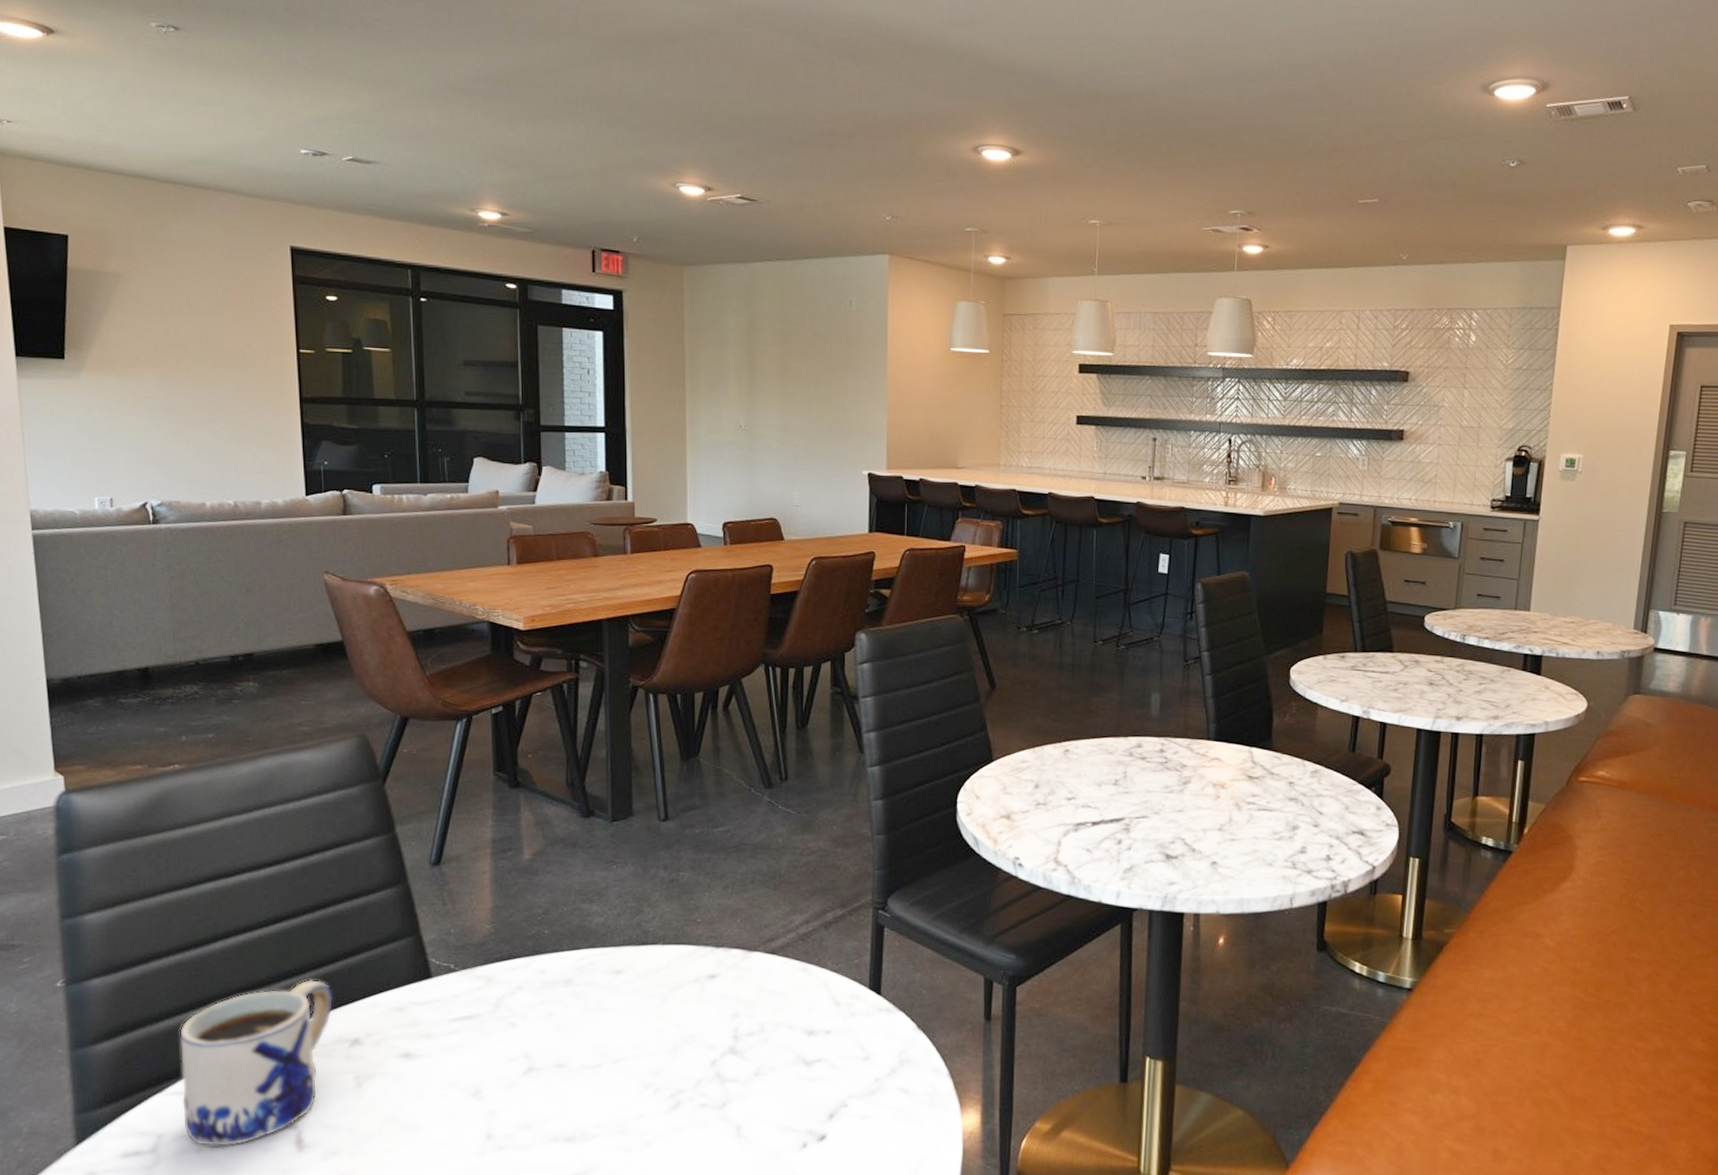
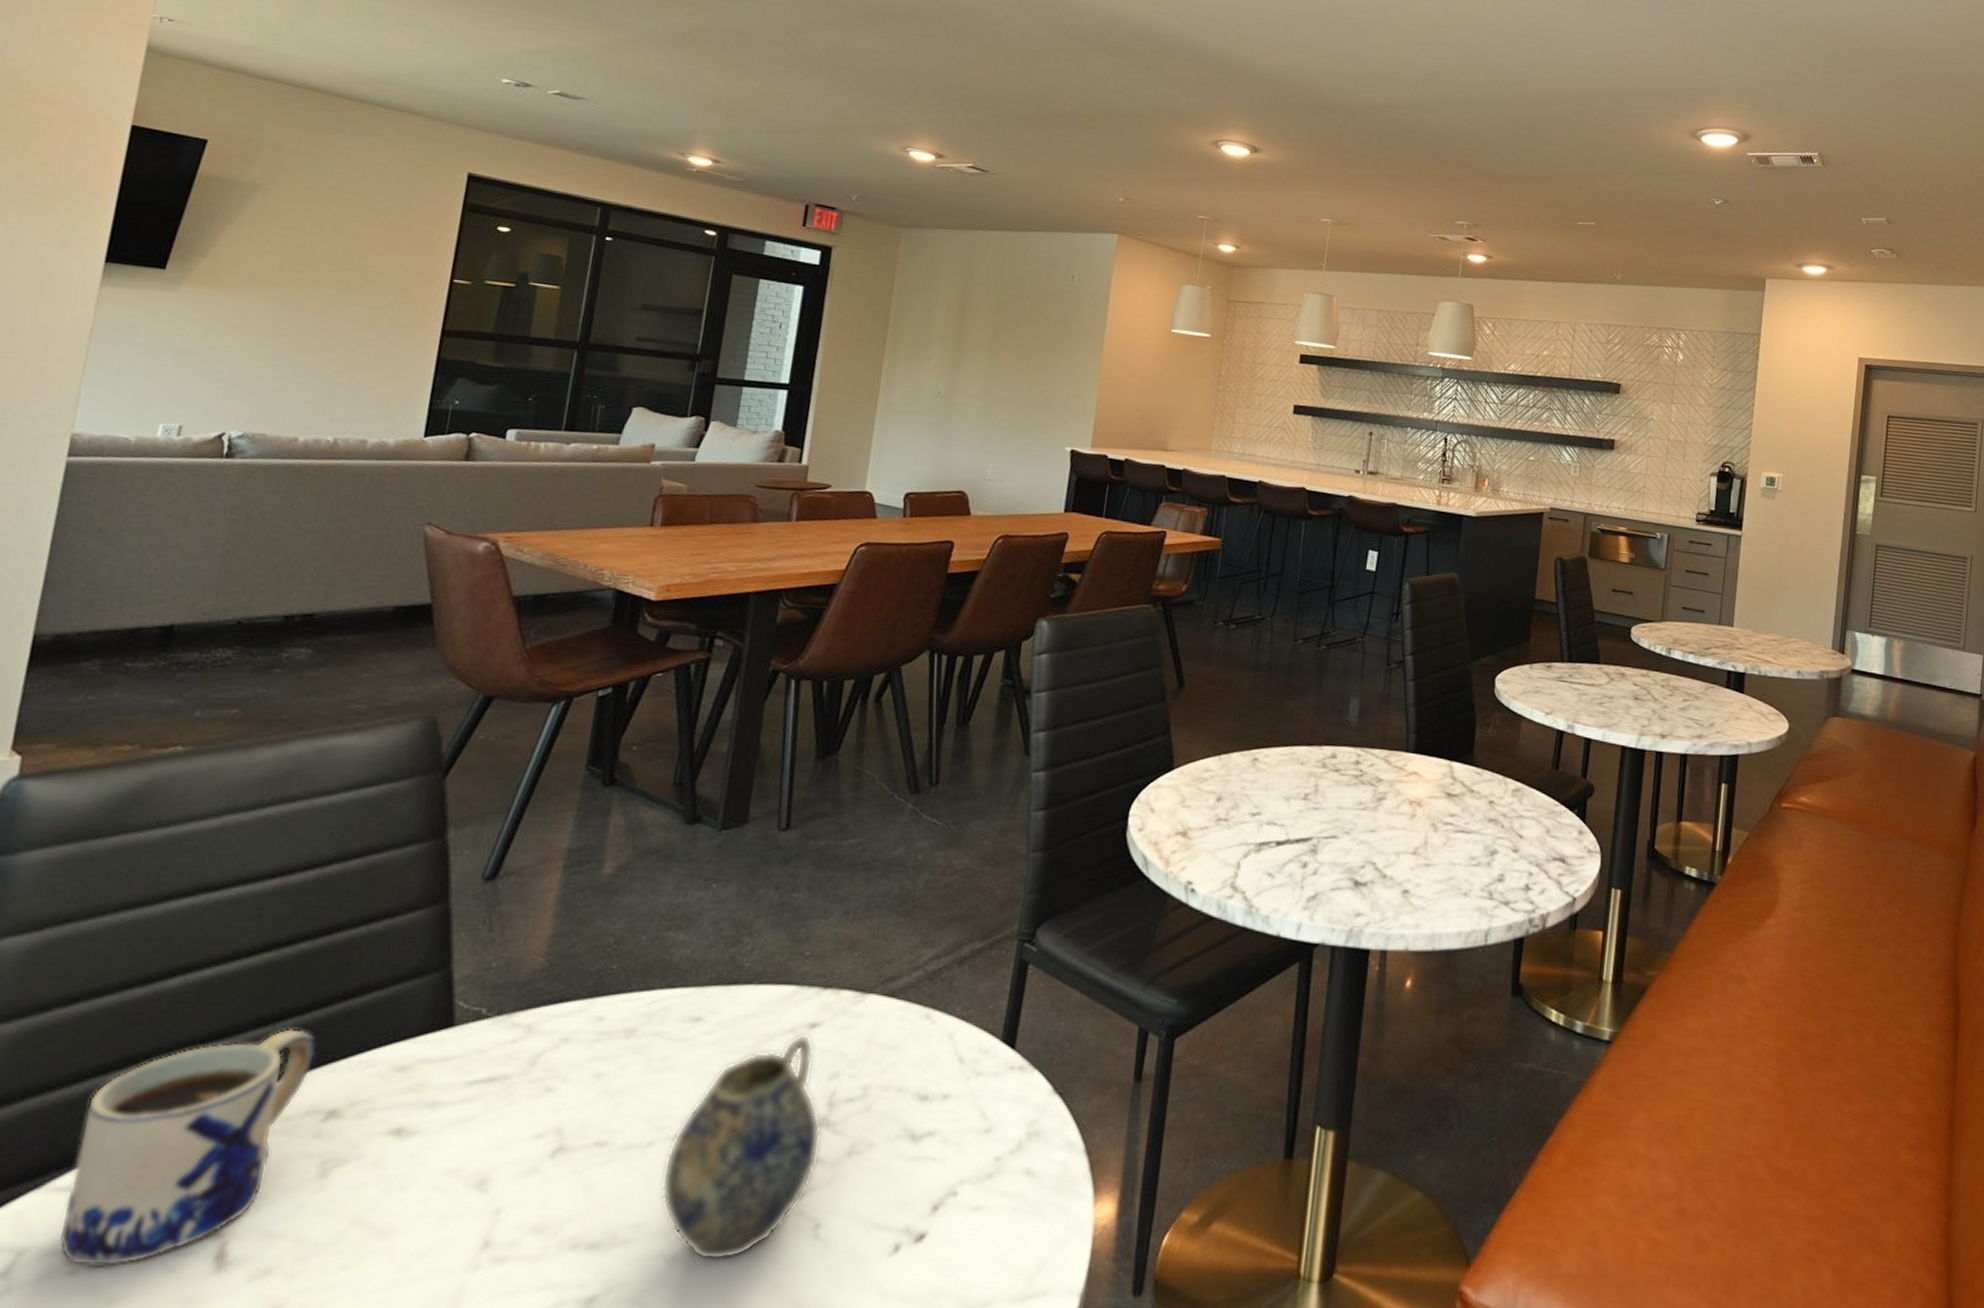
teapot: none [612,983,732,1152] -> present [660,1034,822,1261]

